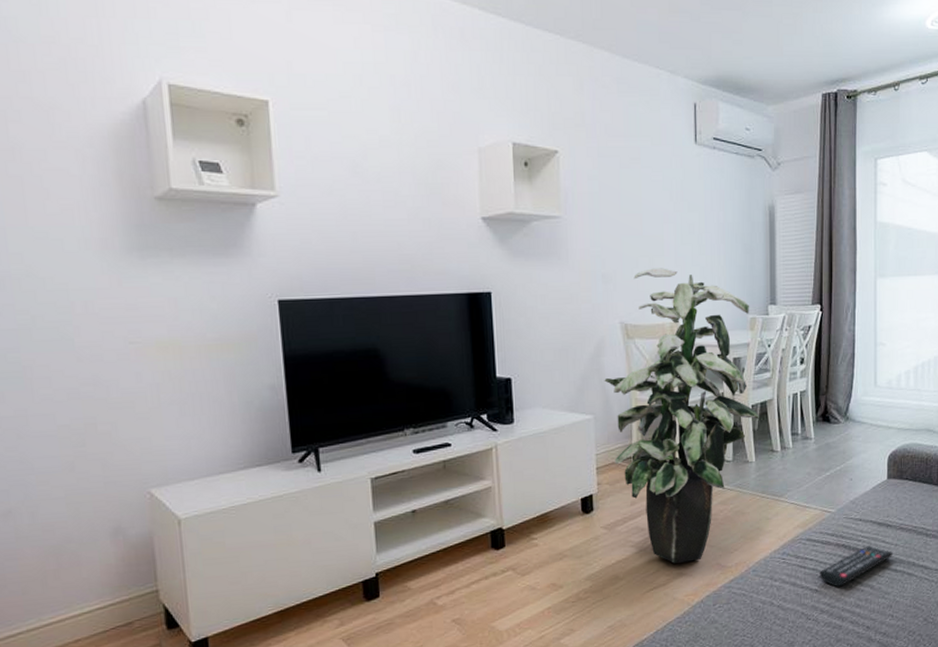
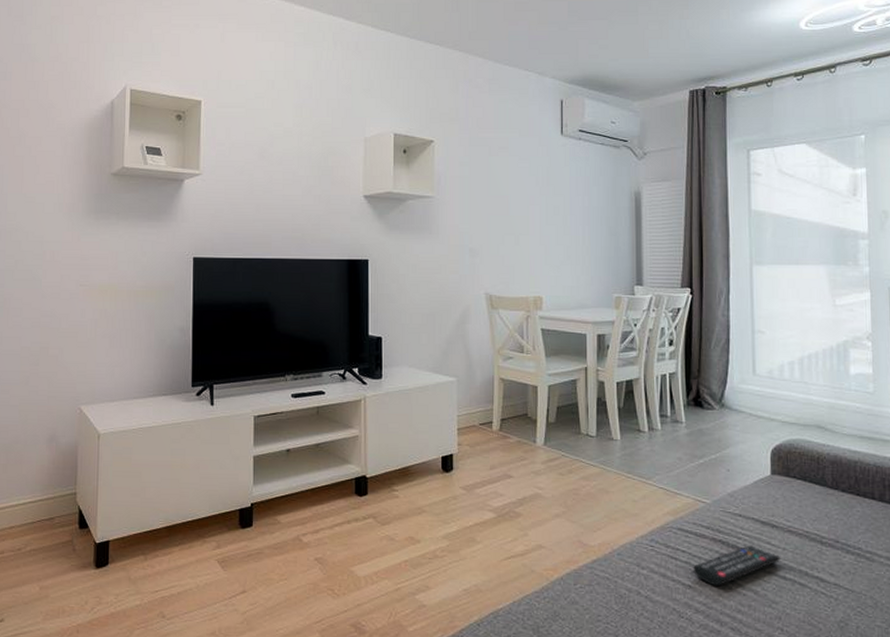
indoor plant: present [604,268,759,563] -> none [468,245,625,535]

